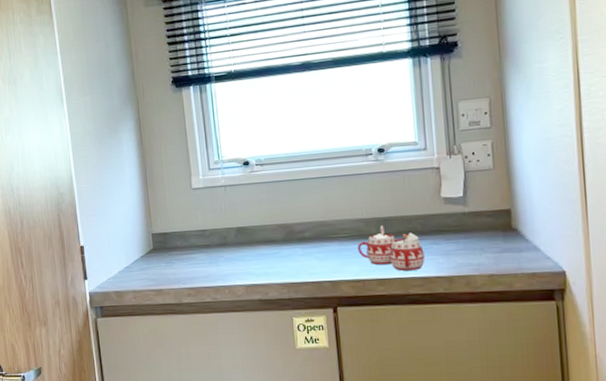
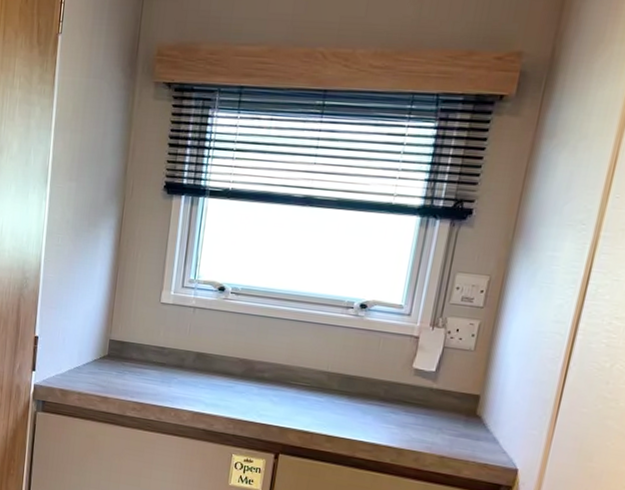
mug: present [358,225,425,271] -> none [314,382,381,435]

